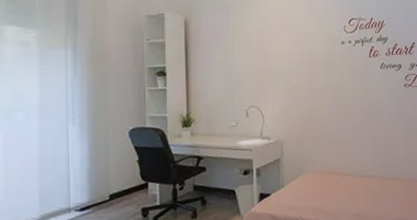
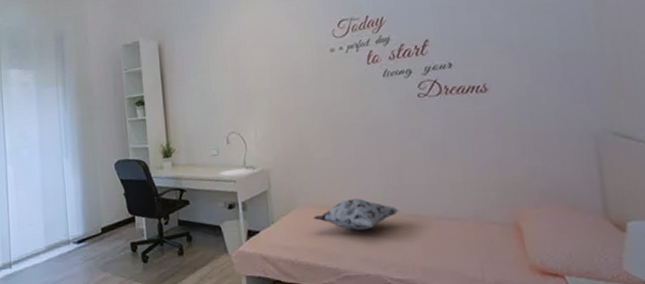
decorative pillow: none [318,165,385,192] -> present [314,198,399,231]

